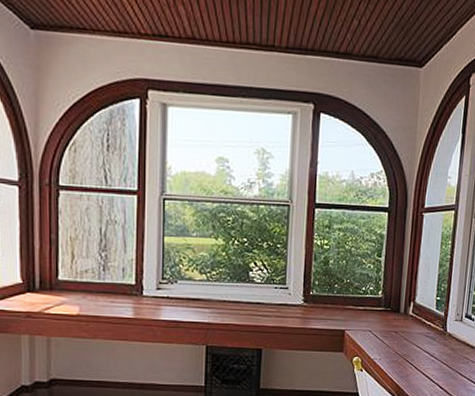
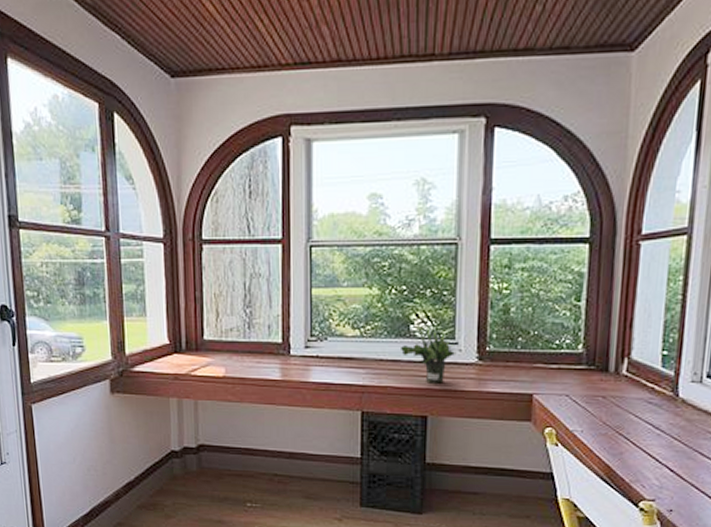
potted plant: none [241,271,287,322] -> present [401,323,457,384]

